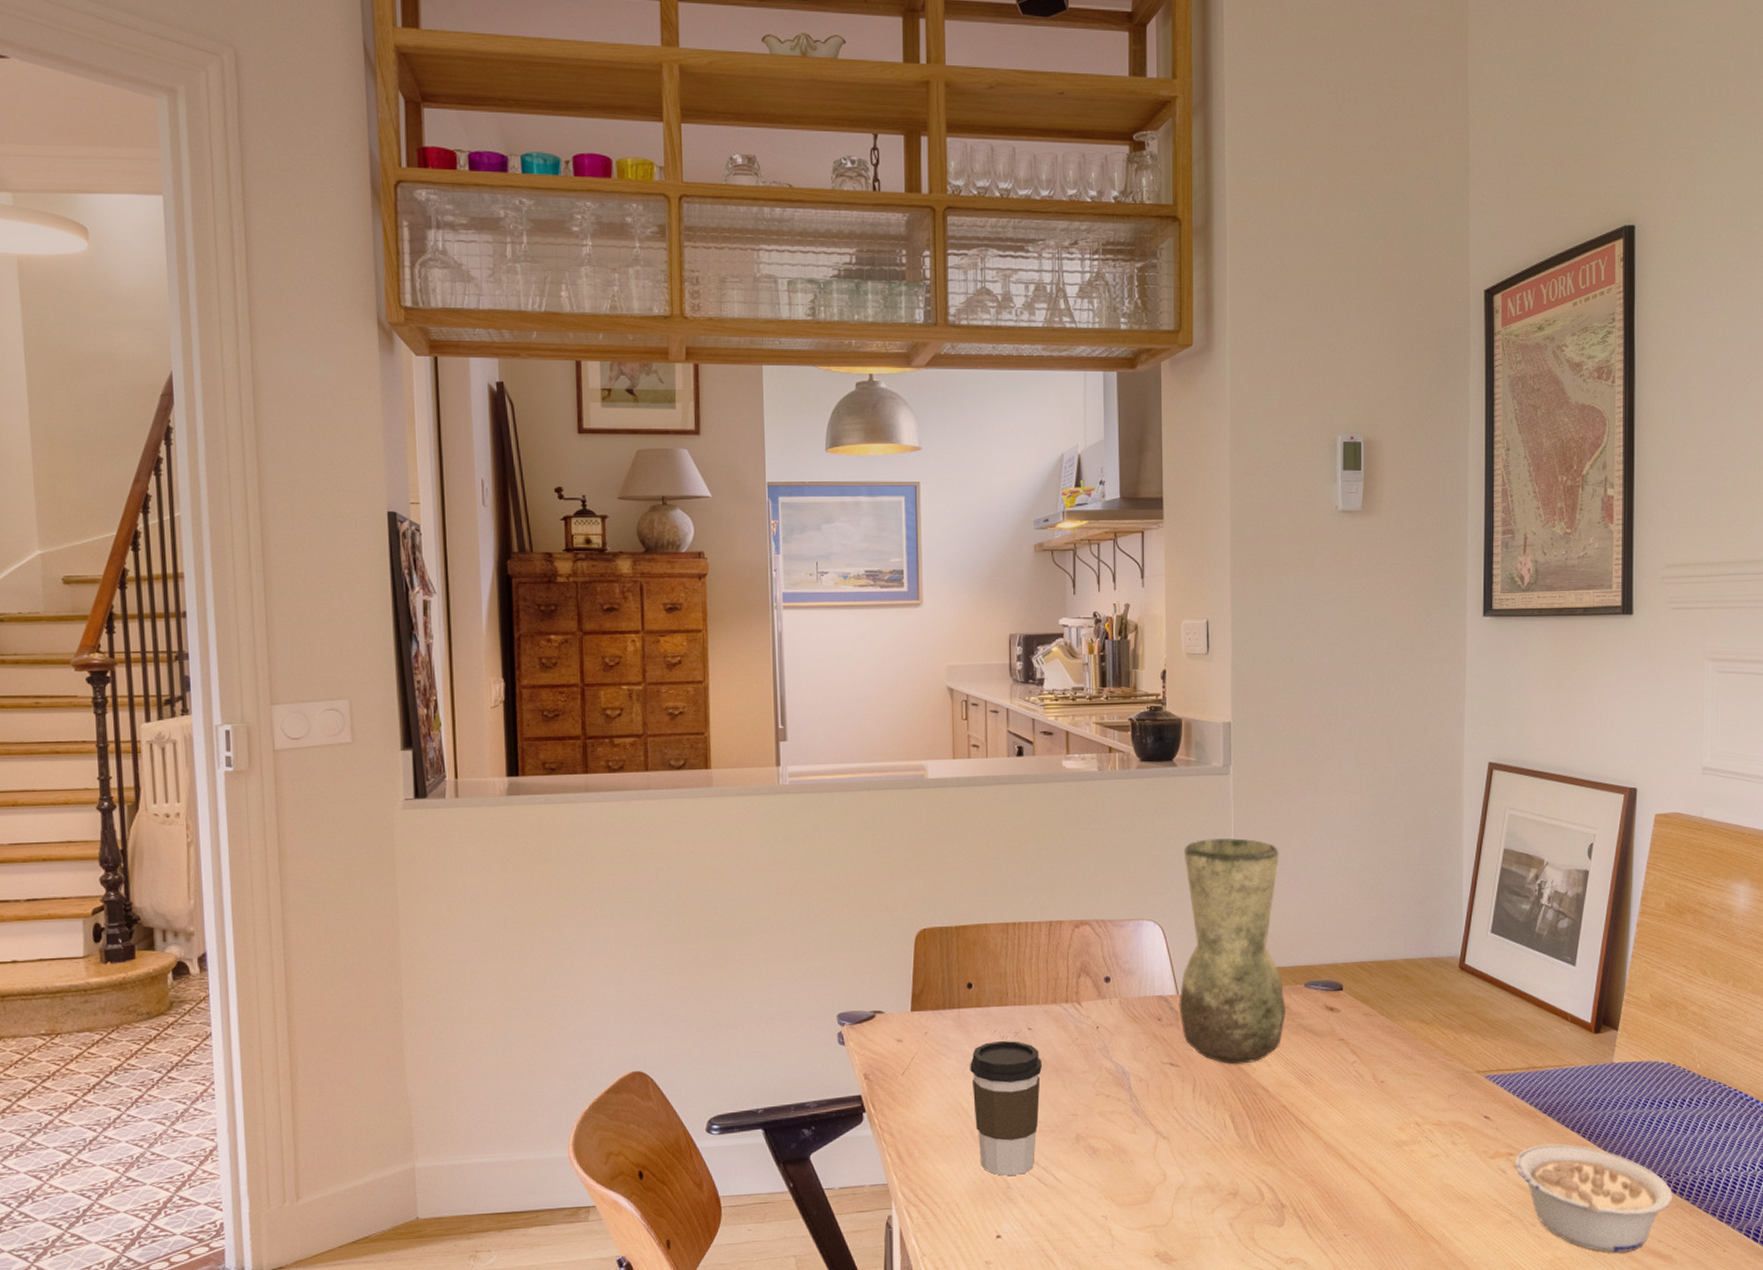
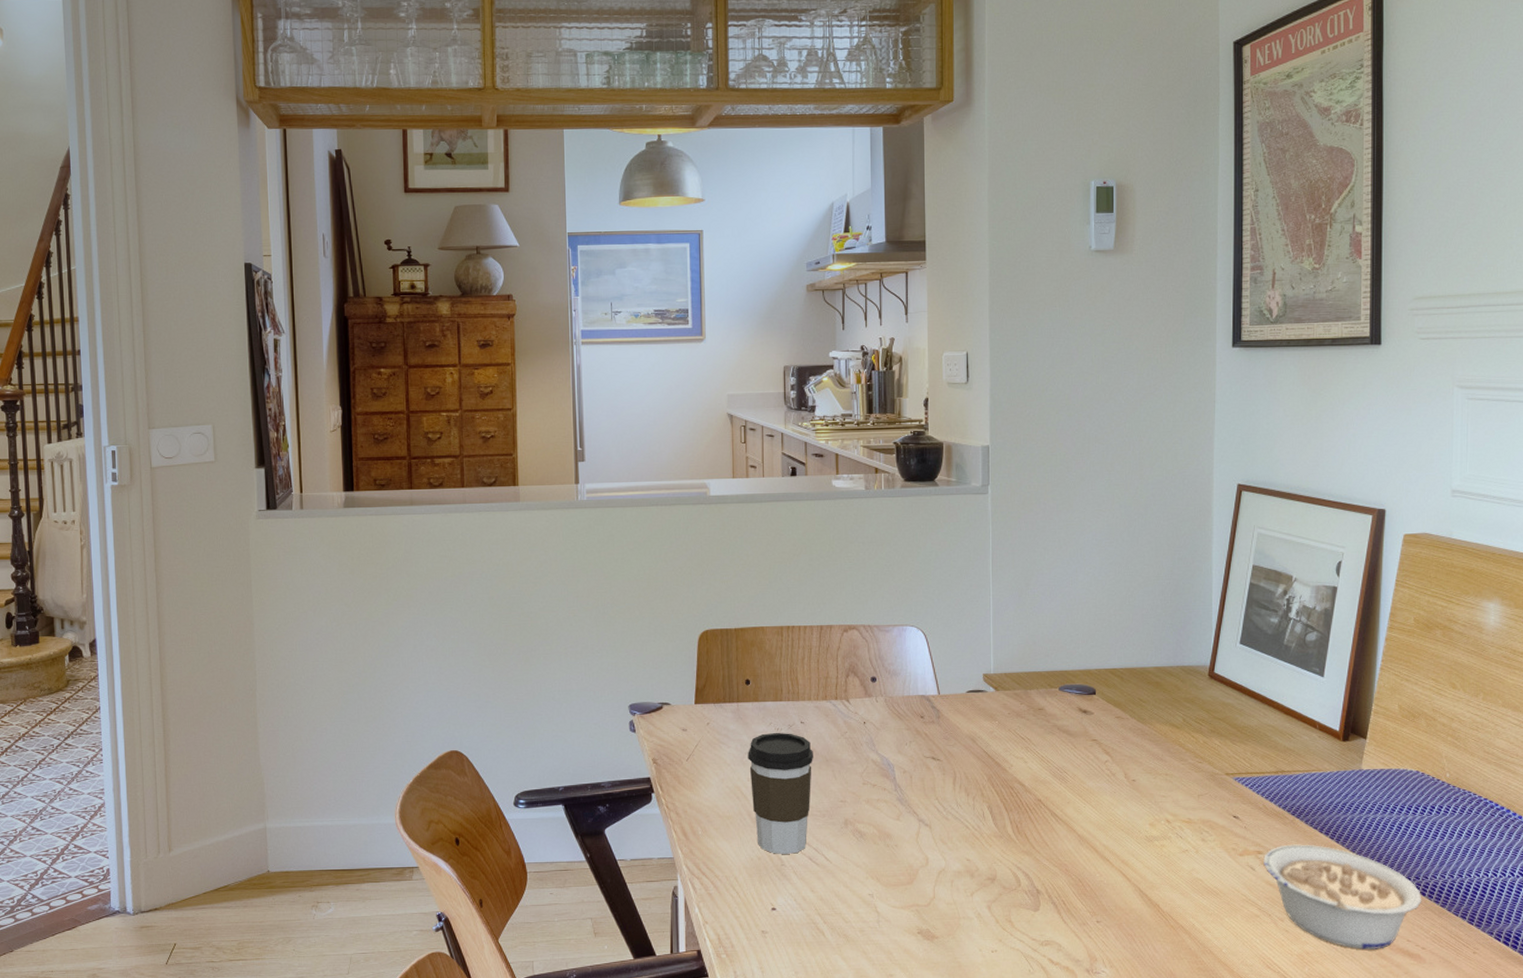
vase: present [1179,837,1285,1065] -> none [940,551,1041,760]

